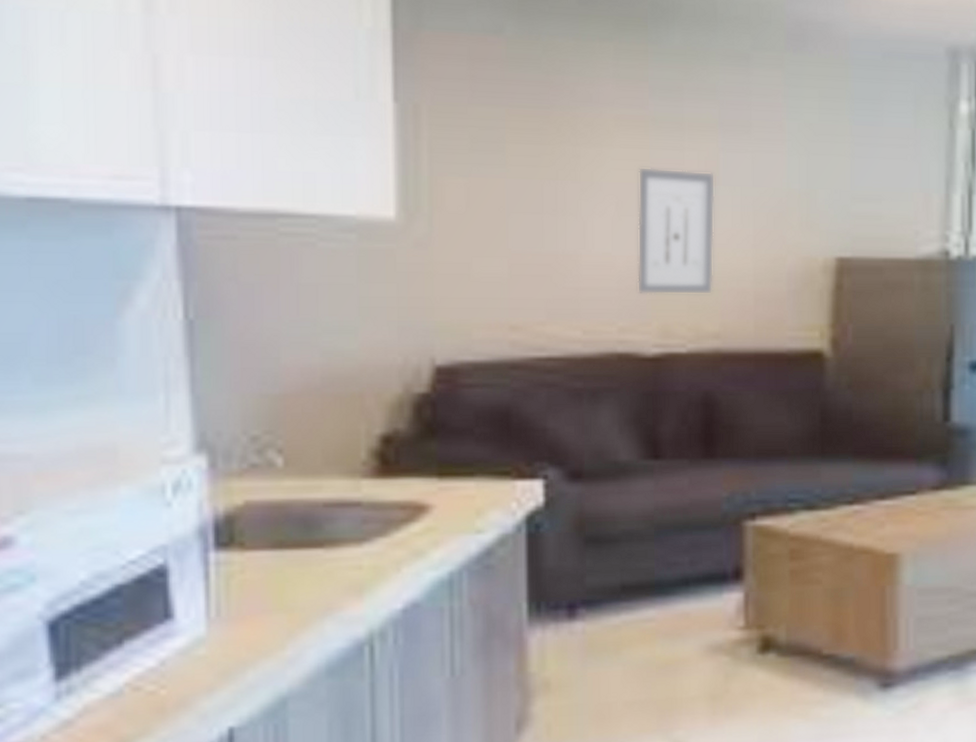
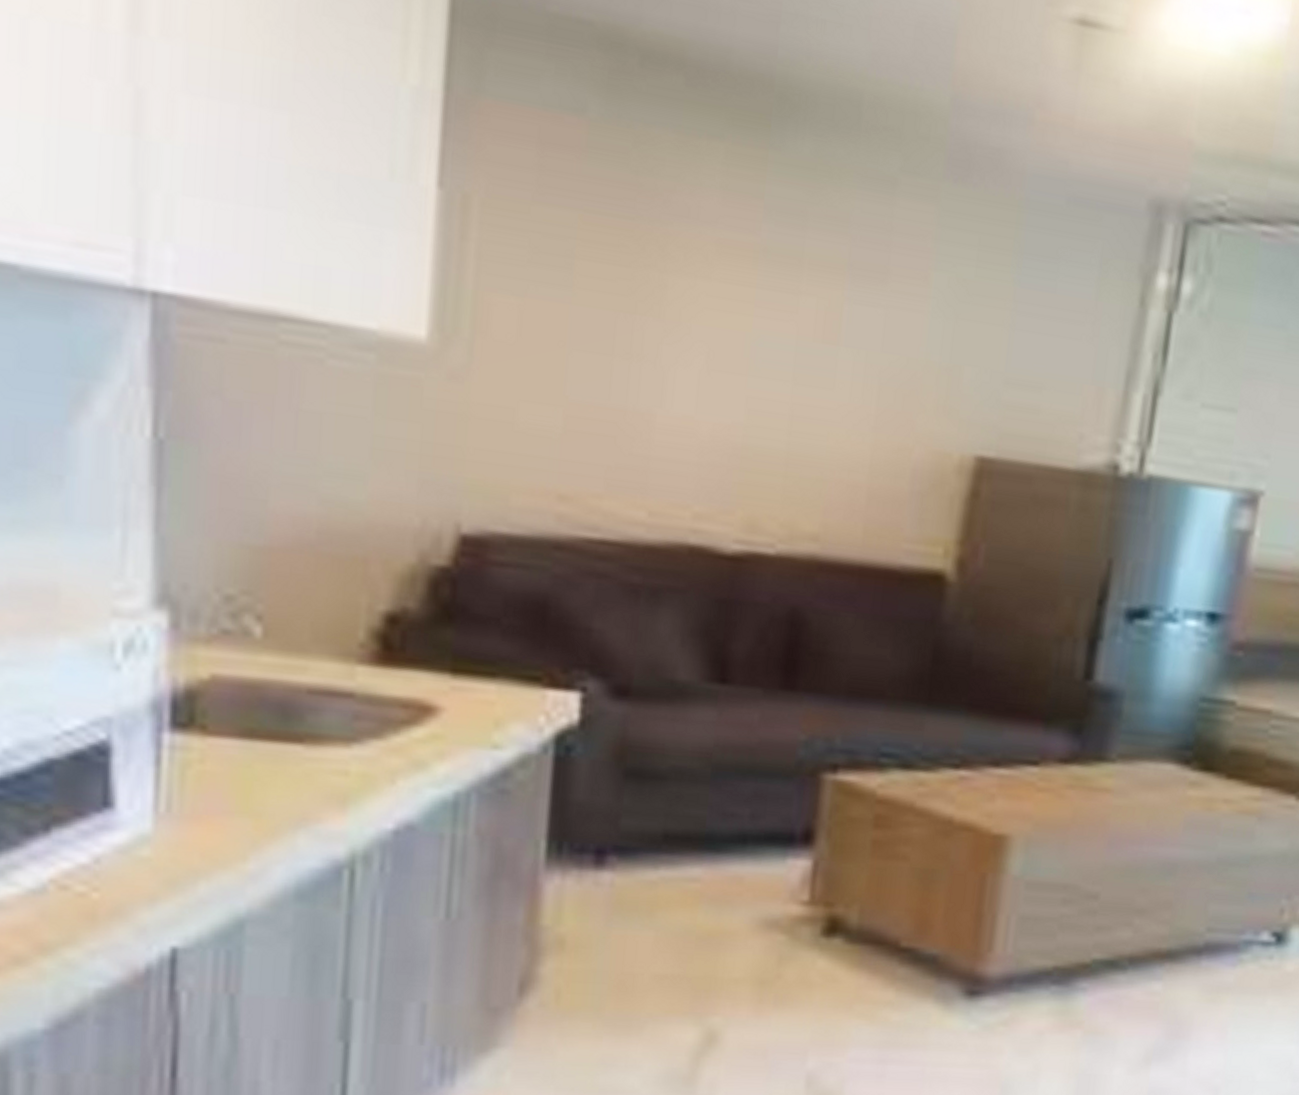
wall art: present [636,166,716,295] -> none [721,309,836,485]

